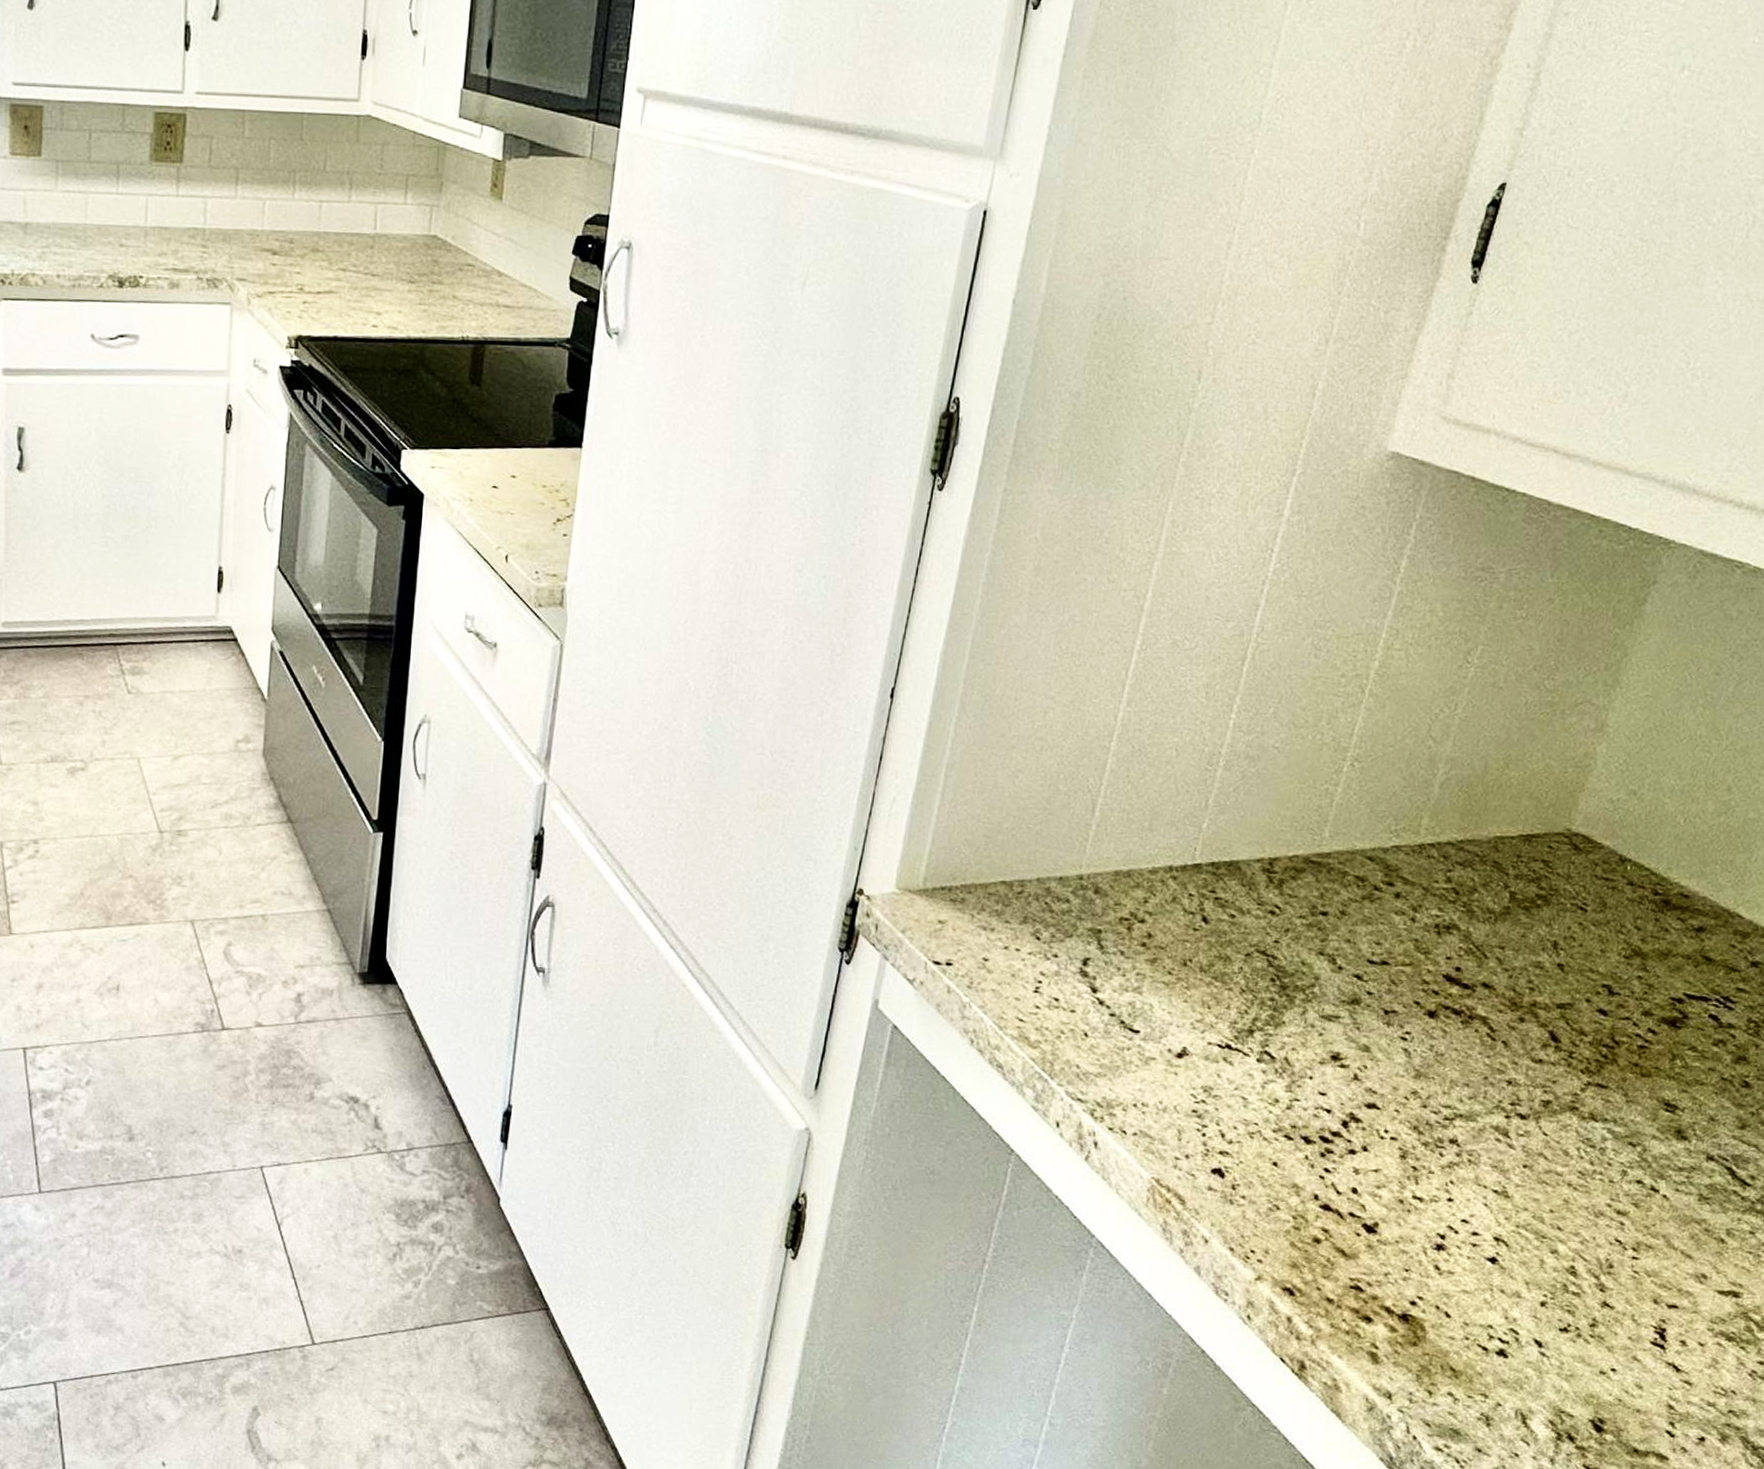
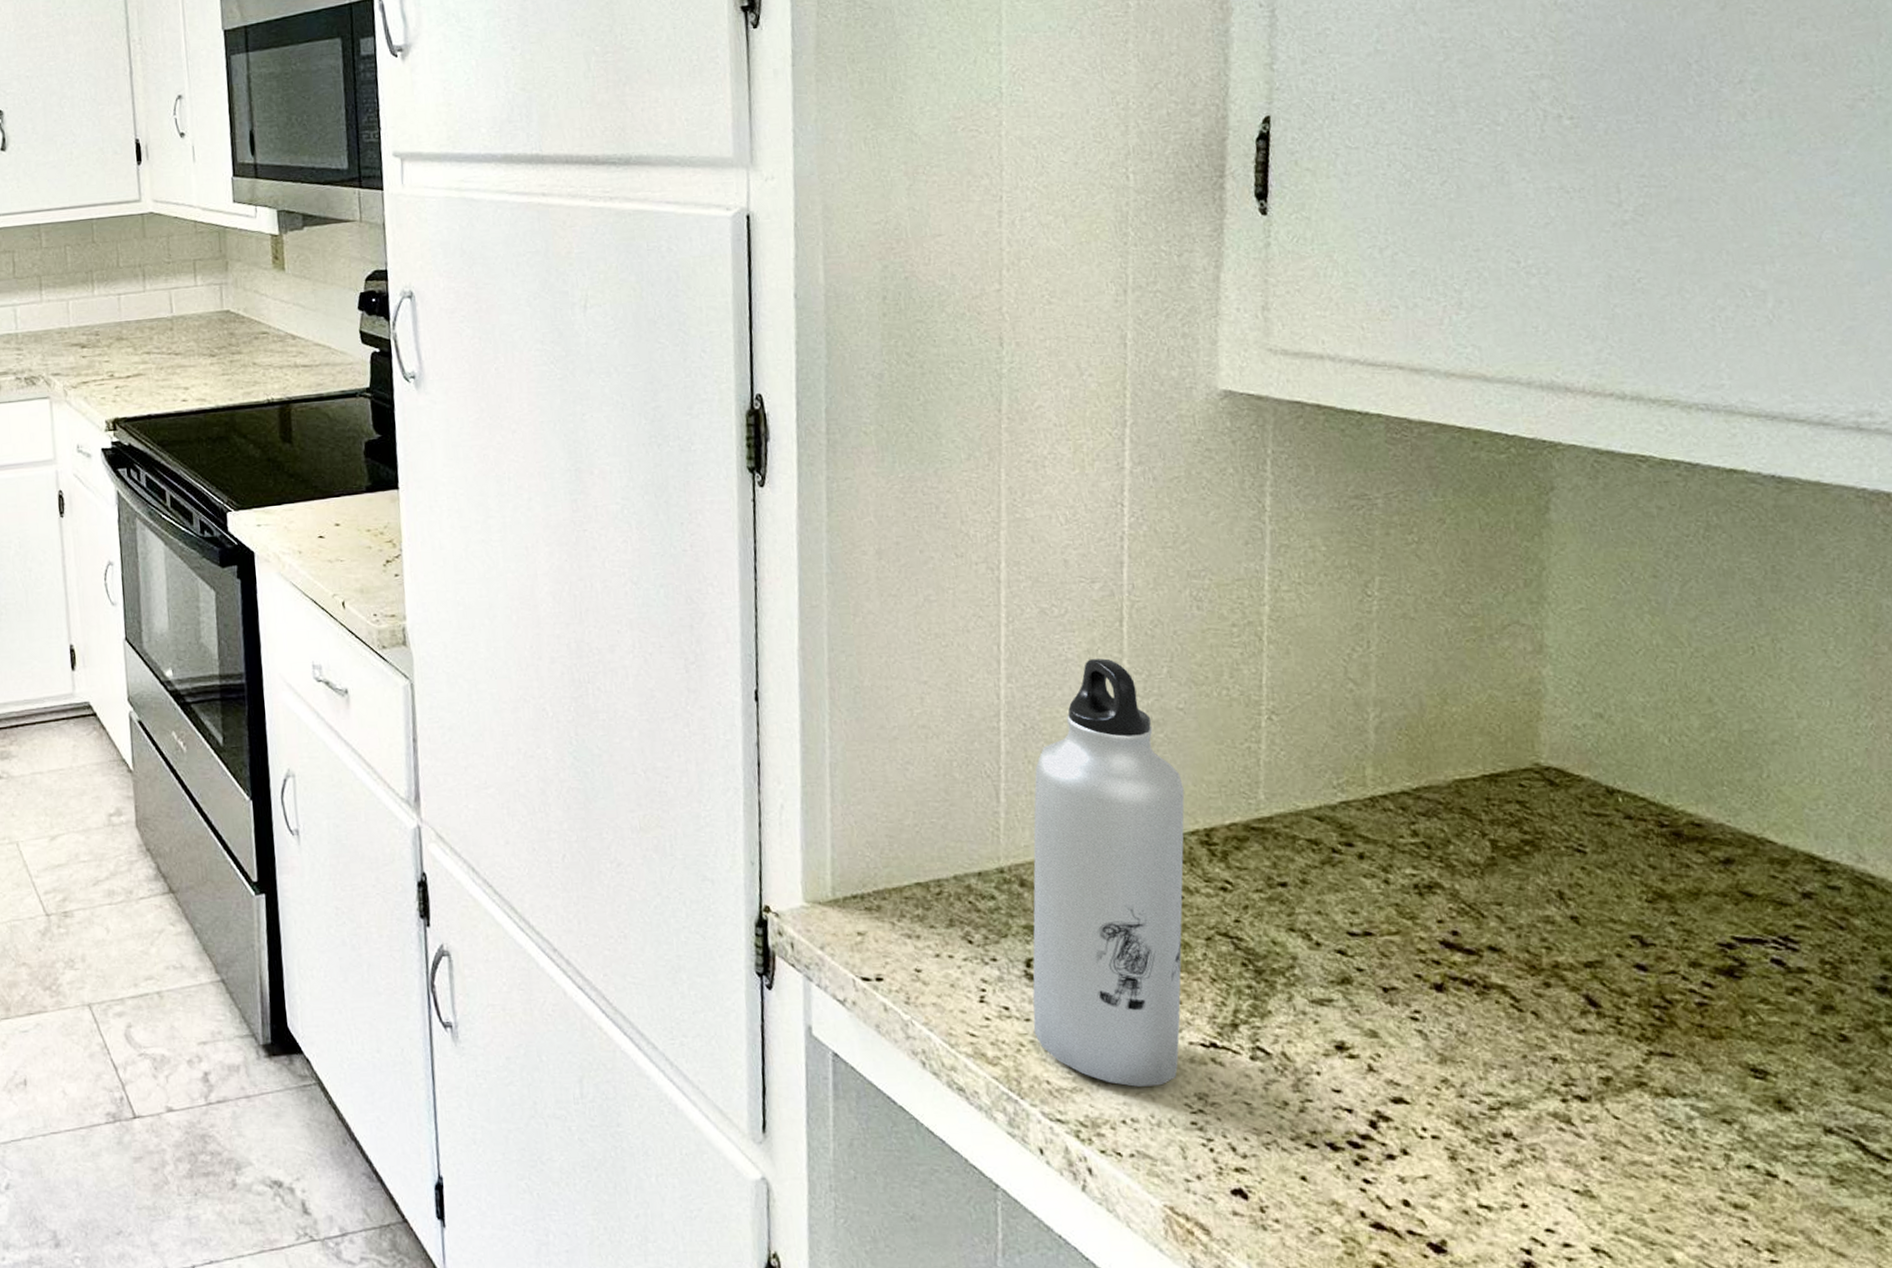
water bottle: none [1075,693,1261,1077] -> present [1032,658,1185,1087]

